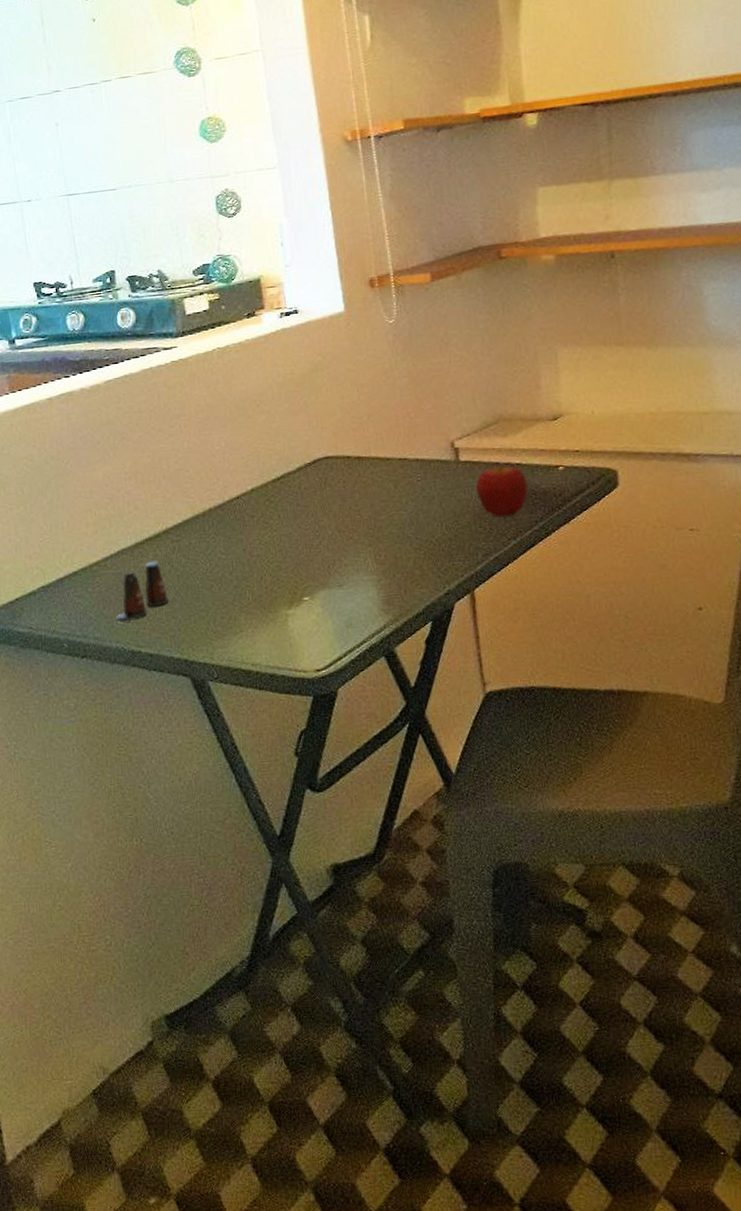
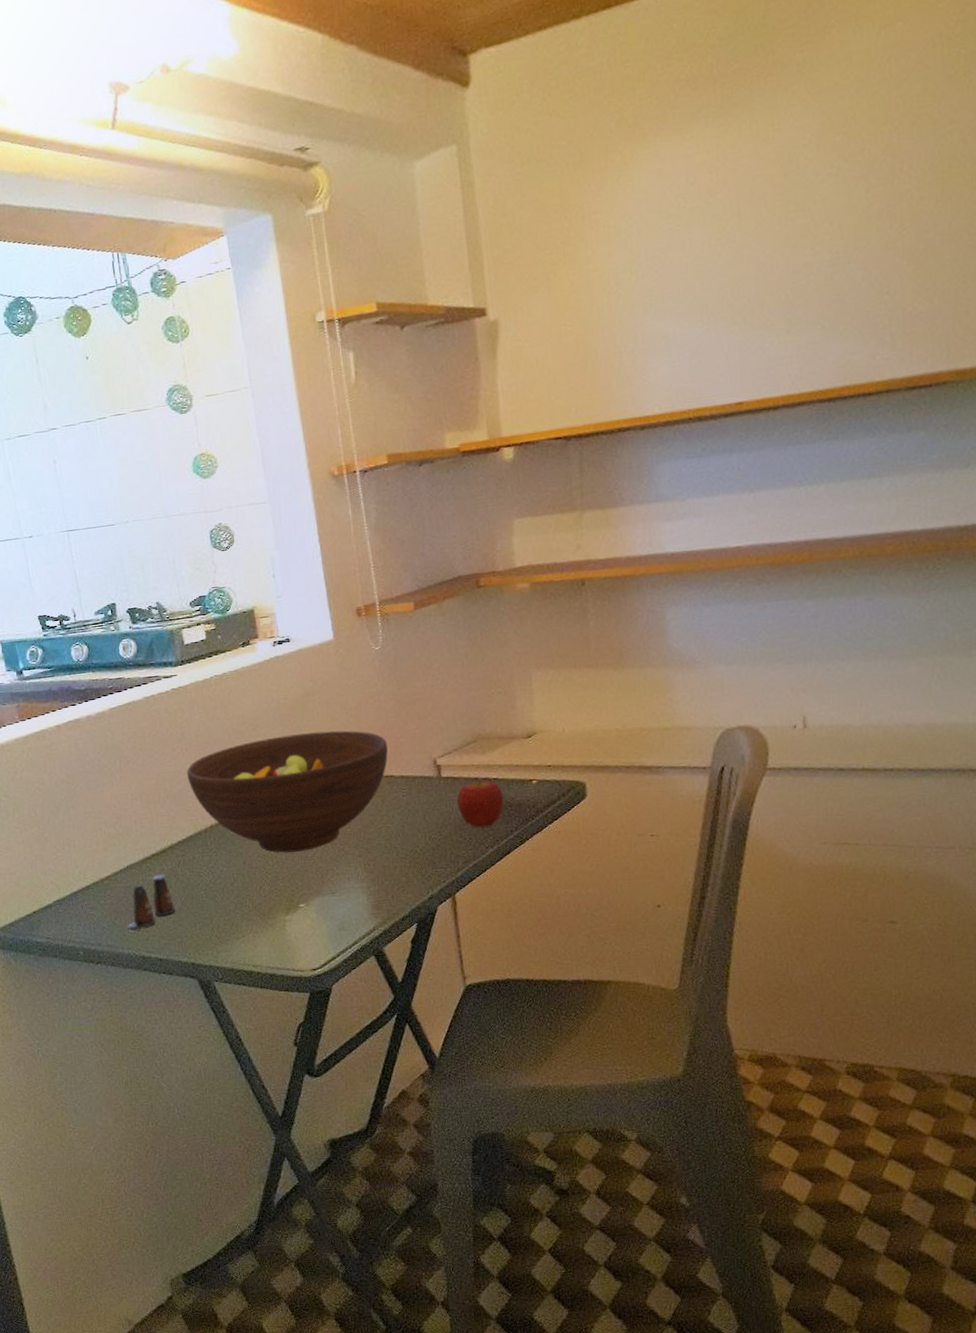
fruit bowl: none [185,408,402,540] -> present [187,730,388,853]

